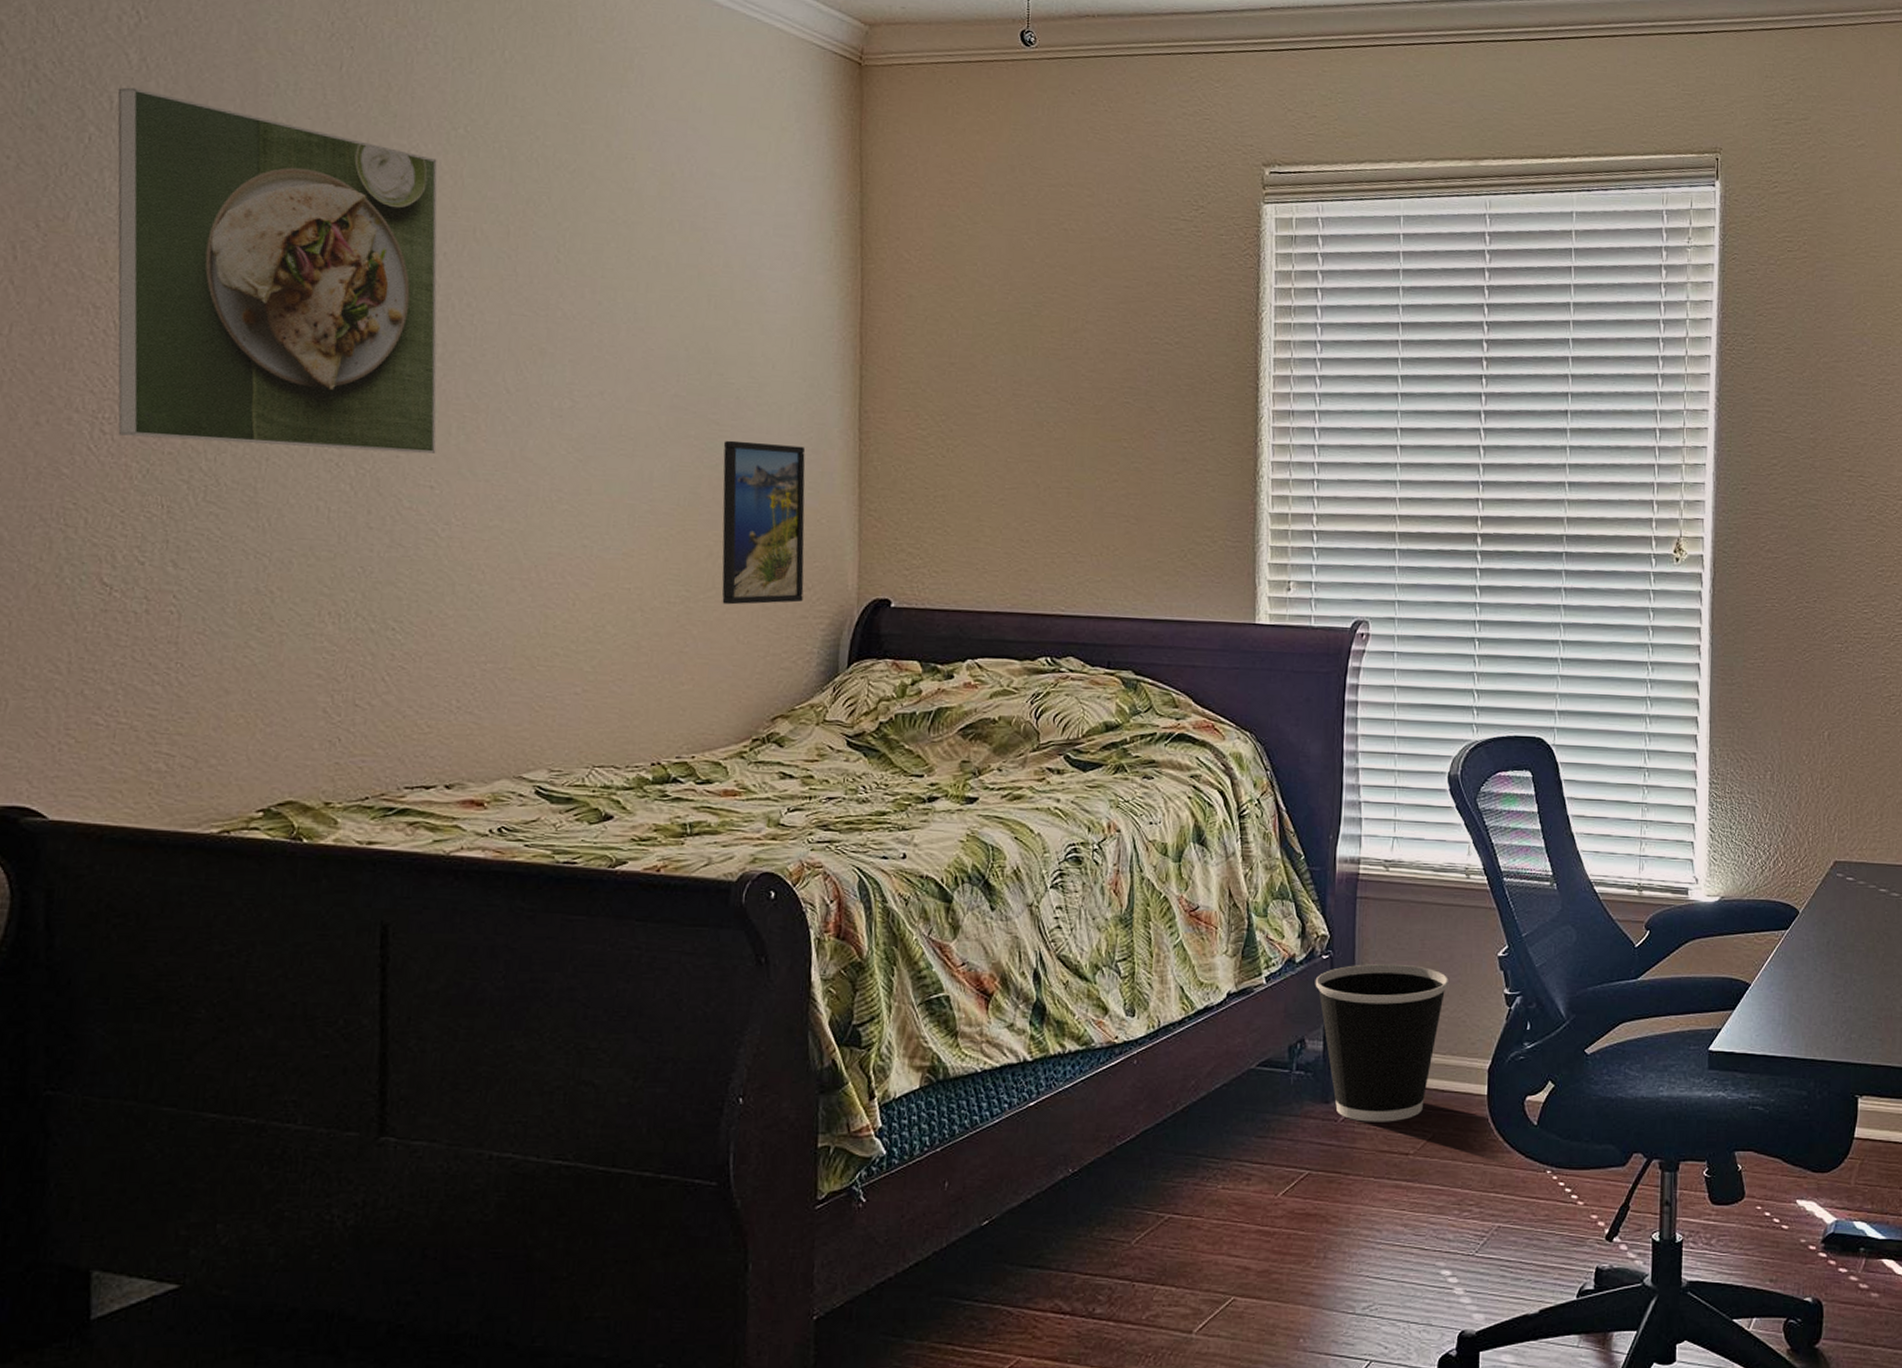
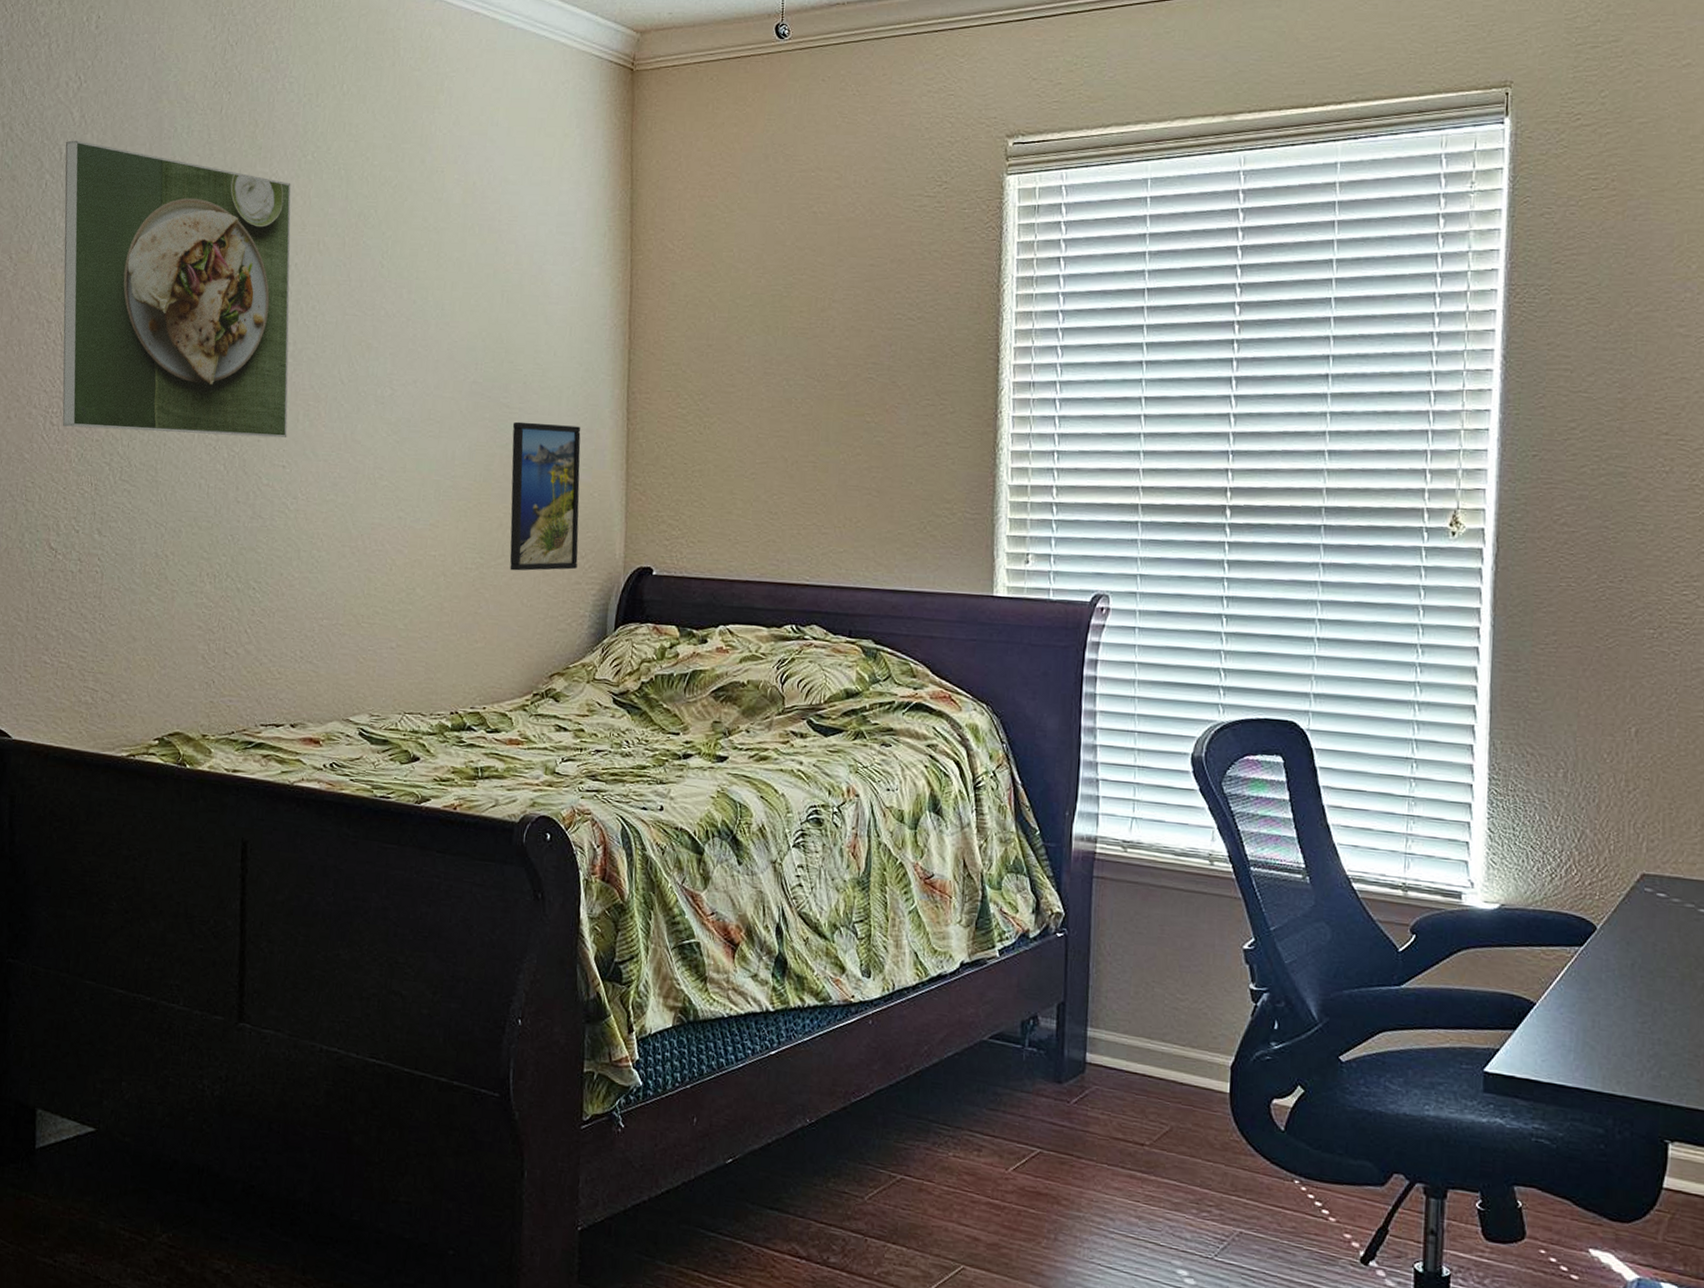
wastebasket: present [1315,964,1449,1122] -> none [1049,945,1190,1110]

